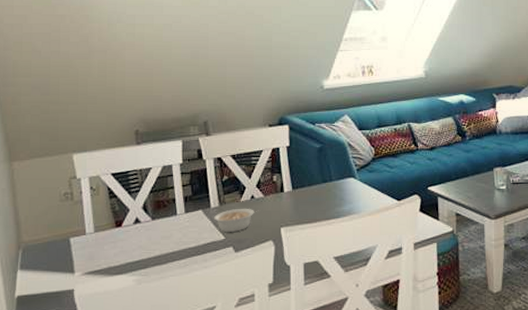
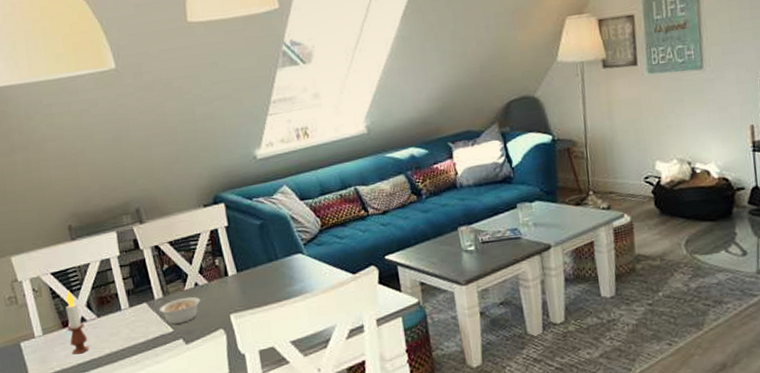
candle: none [120,192,140,254] -> present [65,290,89,355]

